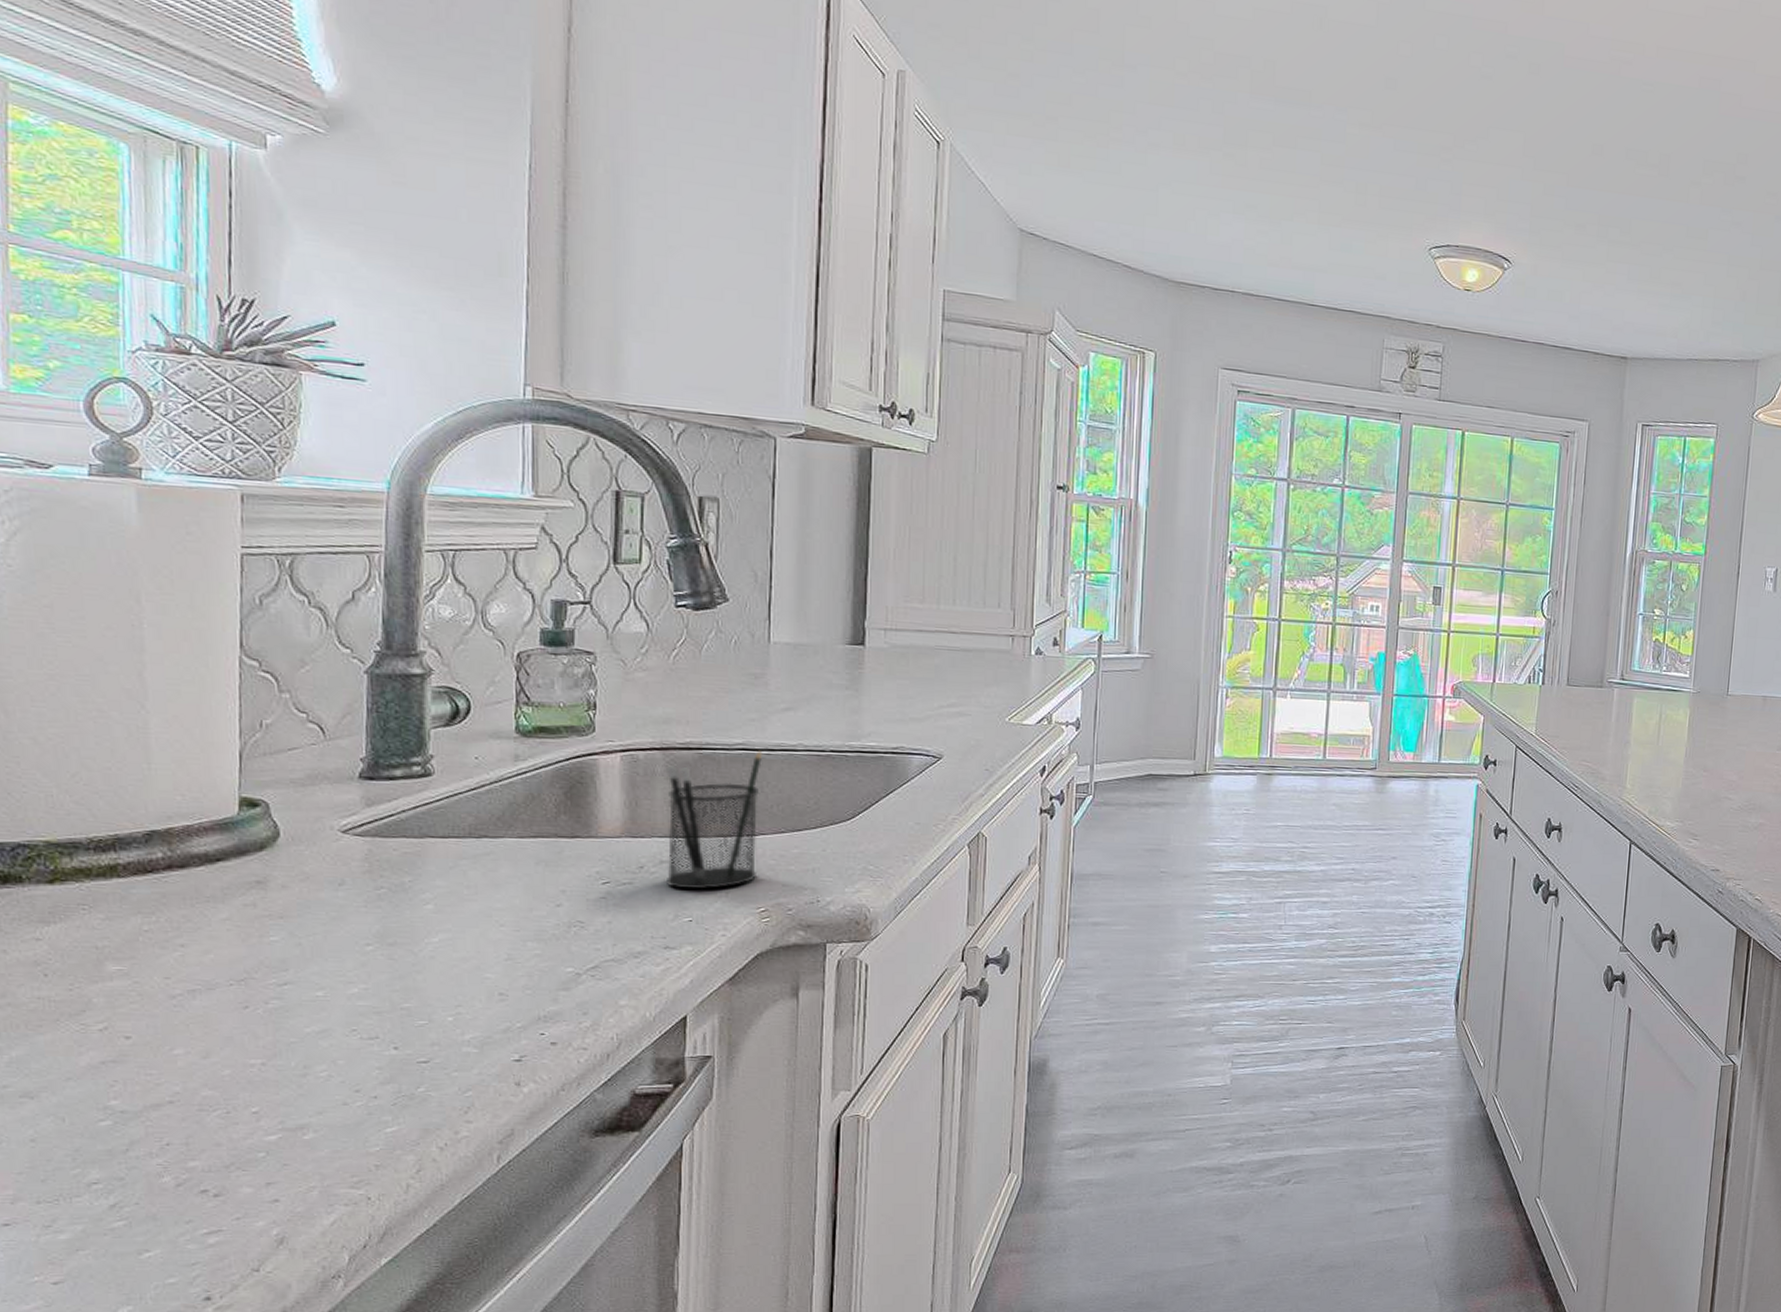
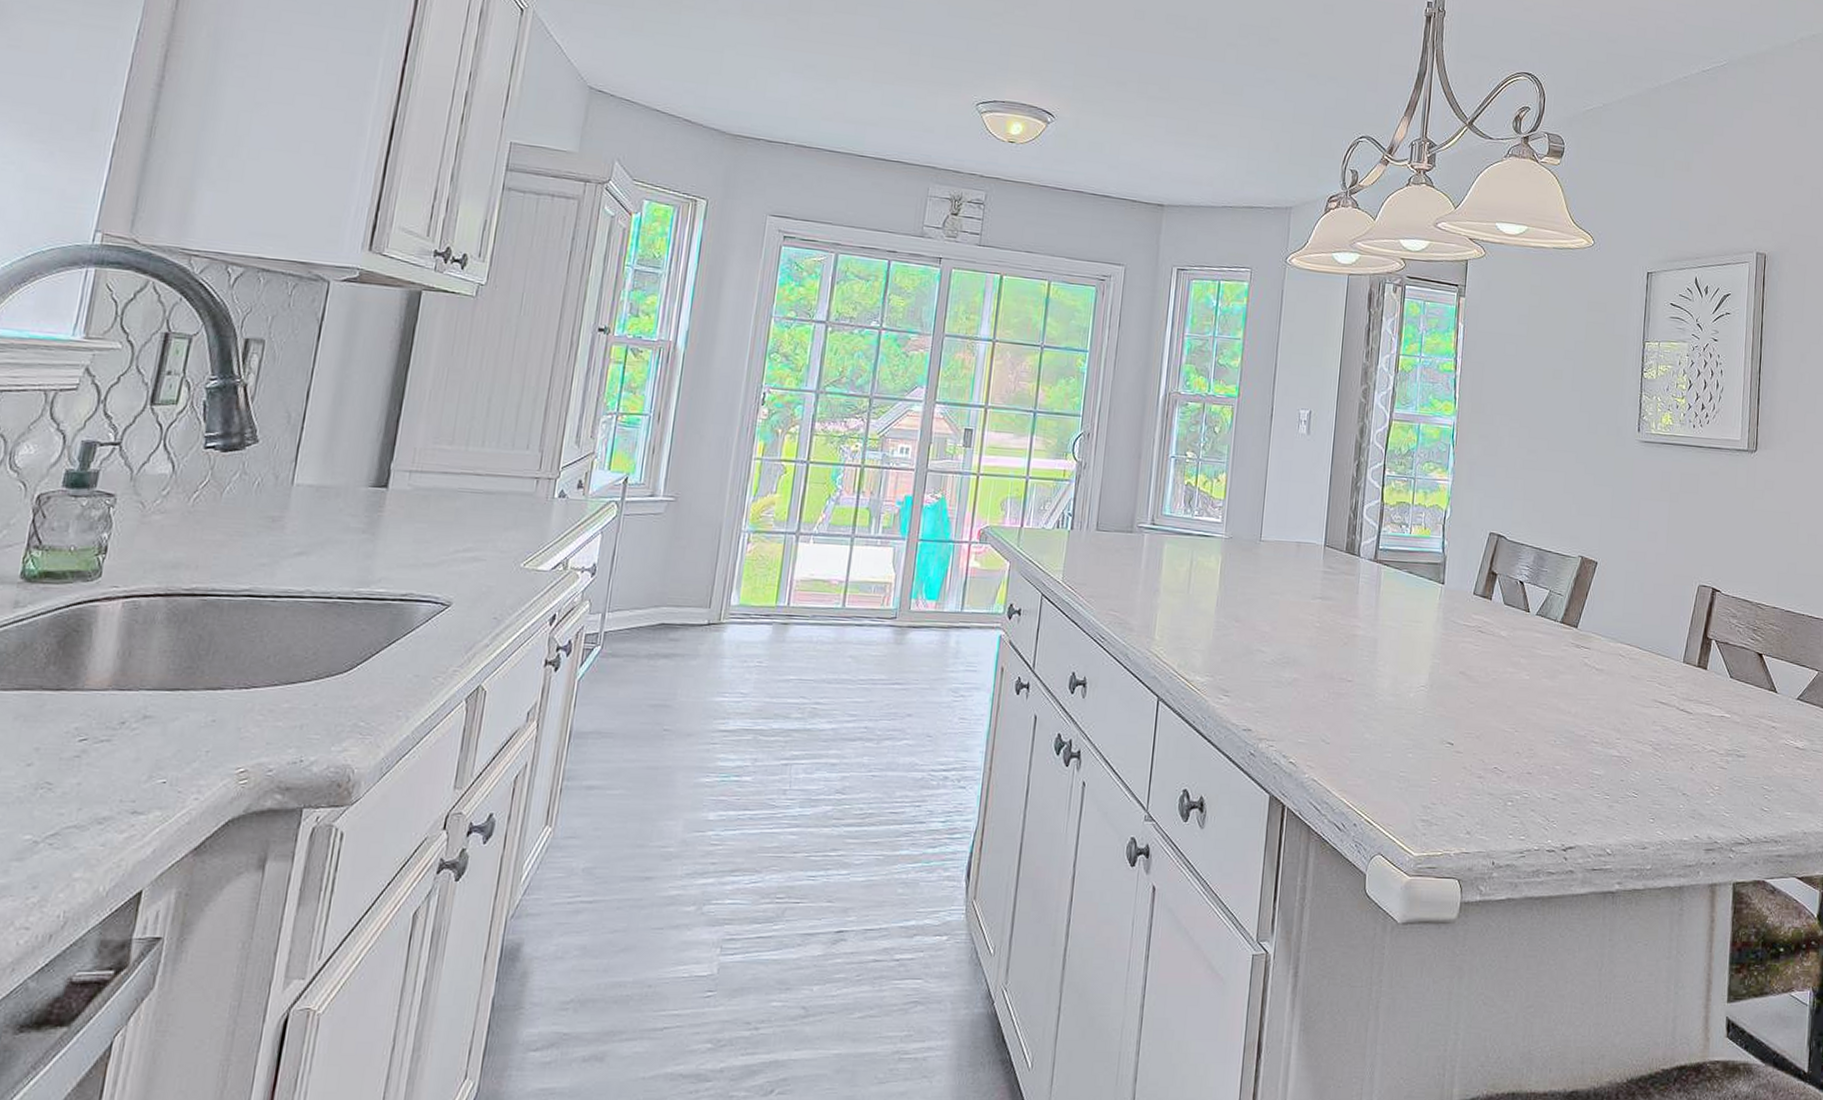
pencil holder: present [666,749,763,890] -> none [146,595,268,748]

